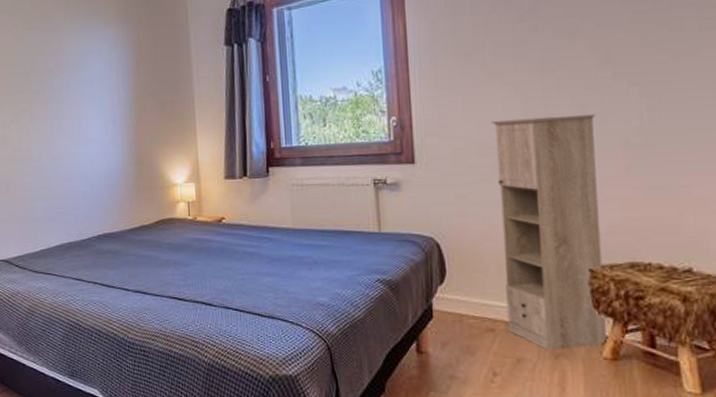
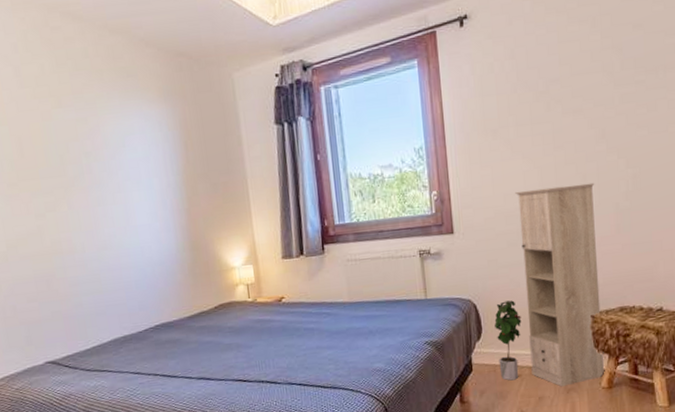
potted plant: none [462,242,496,335] -> present [494,300,522,381]

